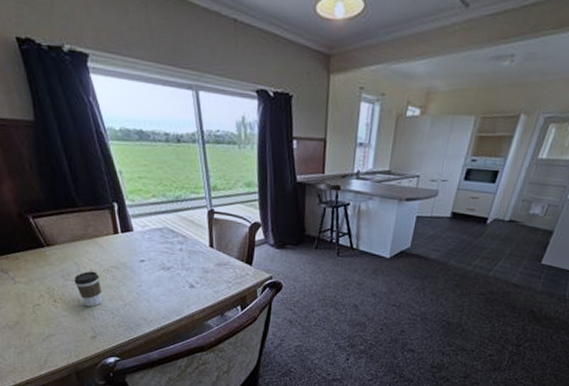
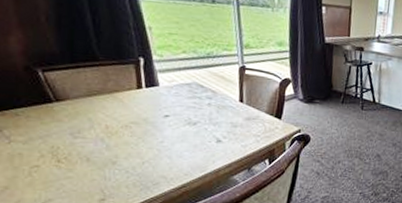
coffee cup: present [74,271,103,307] -> none [85,127,118,167]

